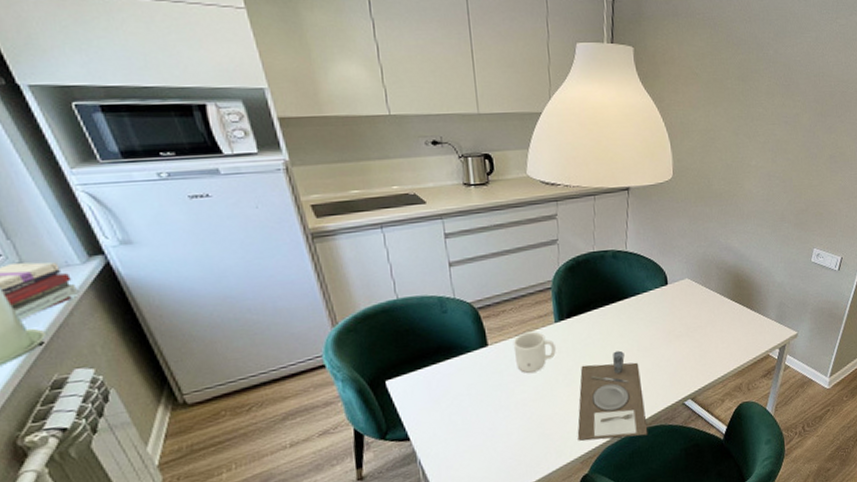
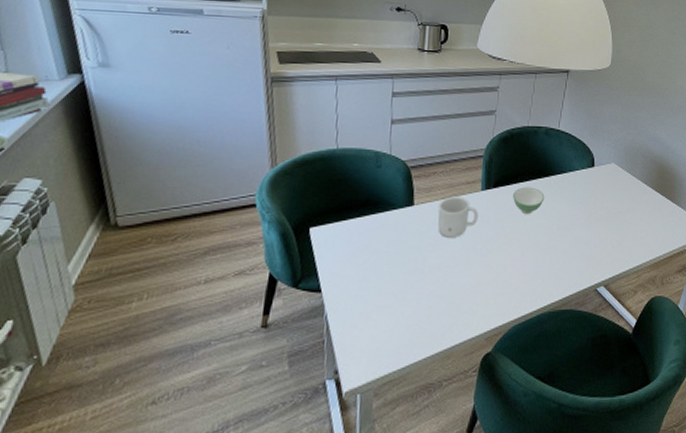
place setting: present [577,350,648,441] -> none [486,226,557,319]
bowl: none [588,313,621,341] -> present [513,187,545,215]

